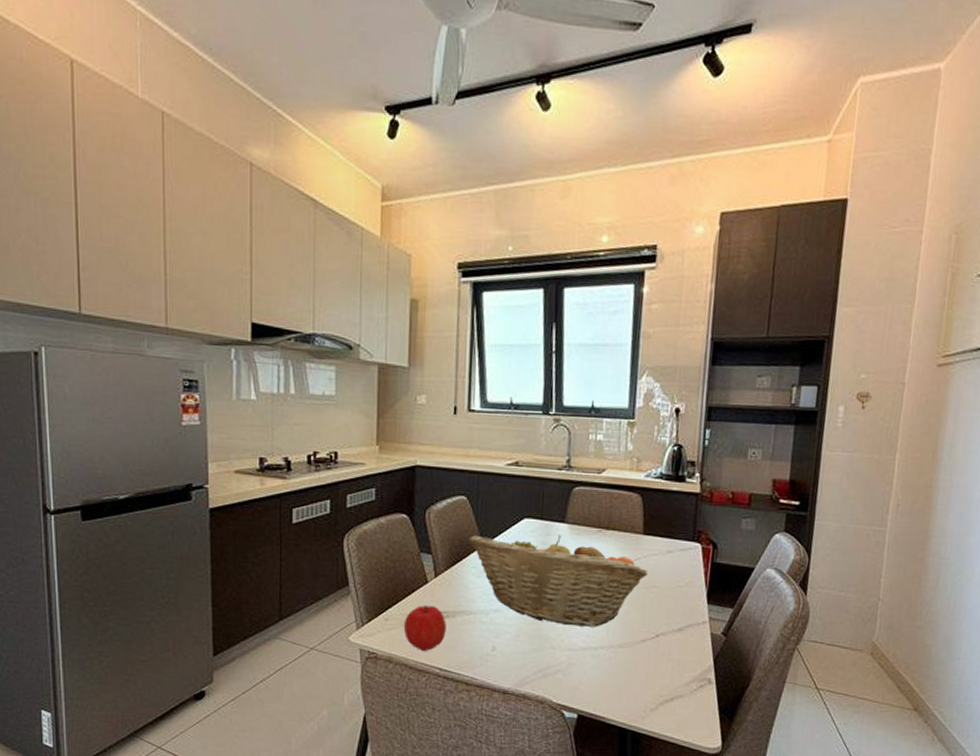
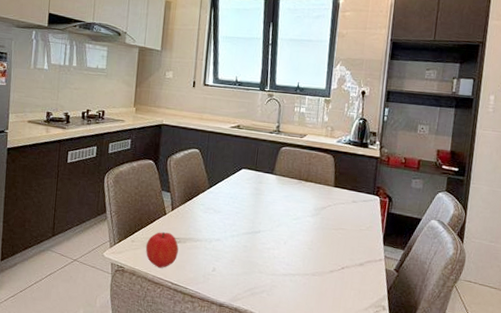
fruit basket: present [468,535,648,627] -> none [198,180,337,258]

